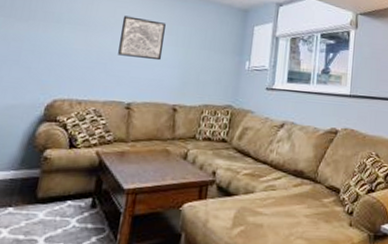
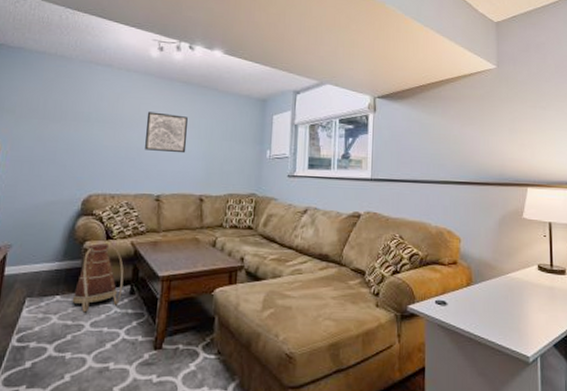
basket: none [26,152,86,227] -> present [72,243,124,313]

